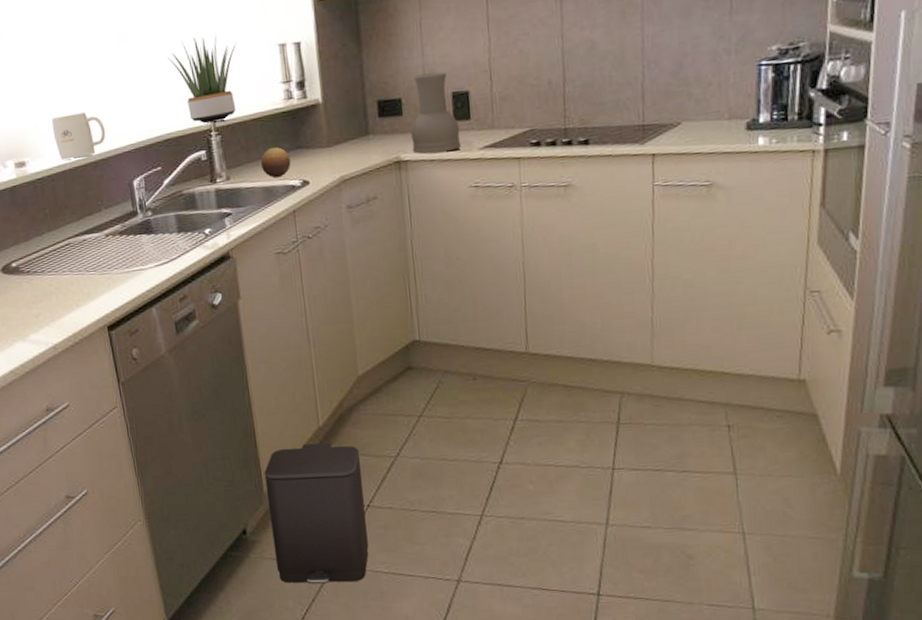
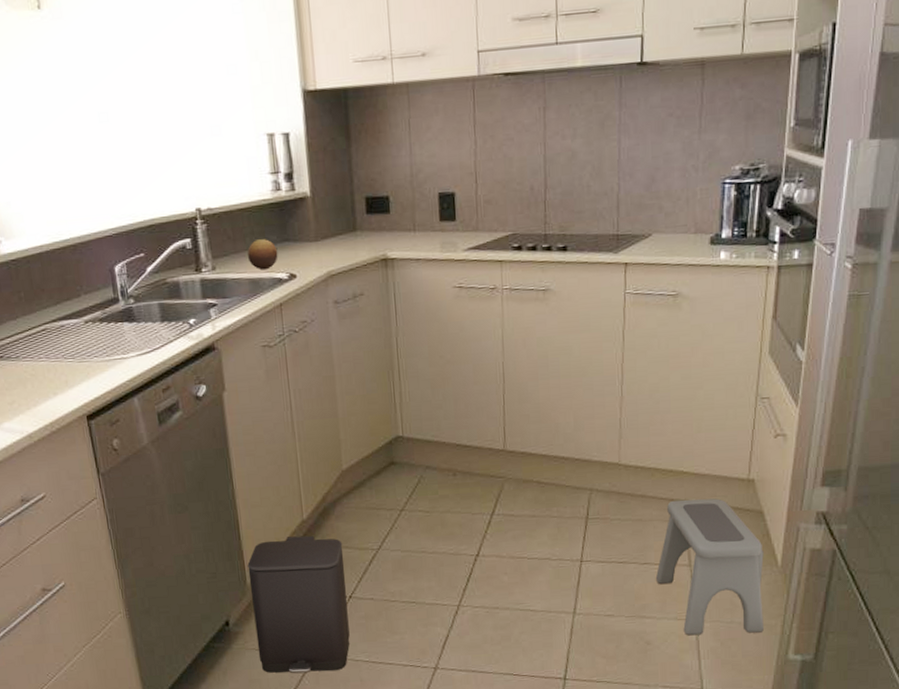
mug: present [51,112,106,160] -> none [26,192,86,242]
potted plant: present [168,35,237,124] -> none [152,120,224,211]
vase: present [410,71,462,155] -> none [397,171,447,254]
step stool: none [696,401,823,550] -> present [655,498,764,636]

